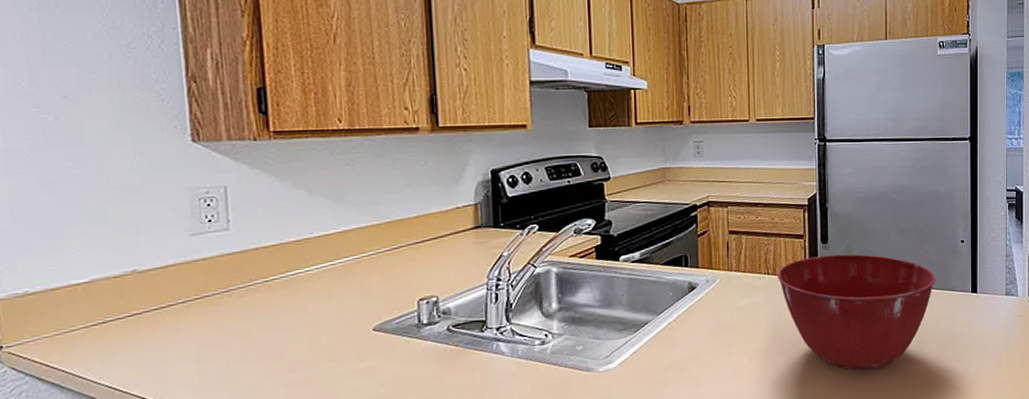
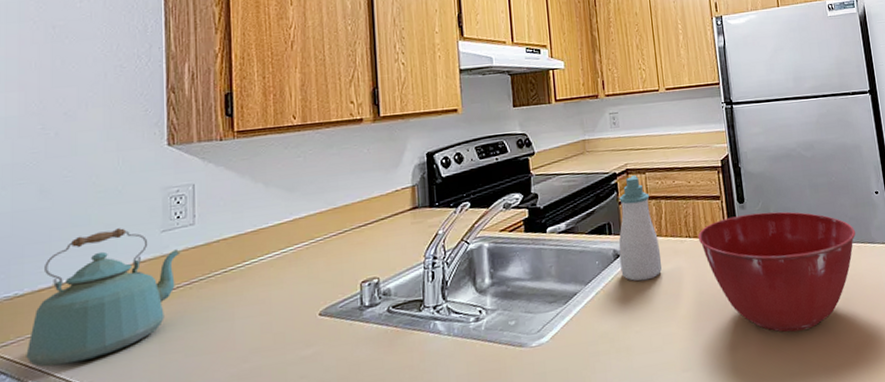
kettle: none [45,228,215,368] -> present [26,228,181,367]
soap bottle: none [694,209,738,315] -> present [618,175,662,281]

